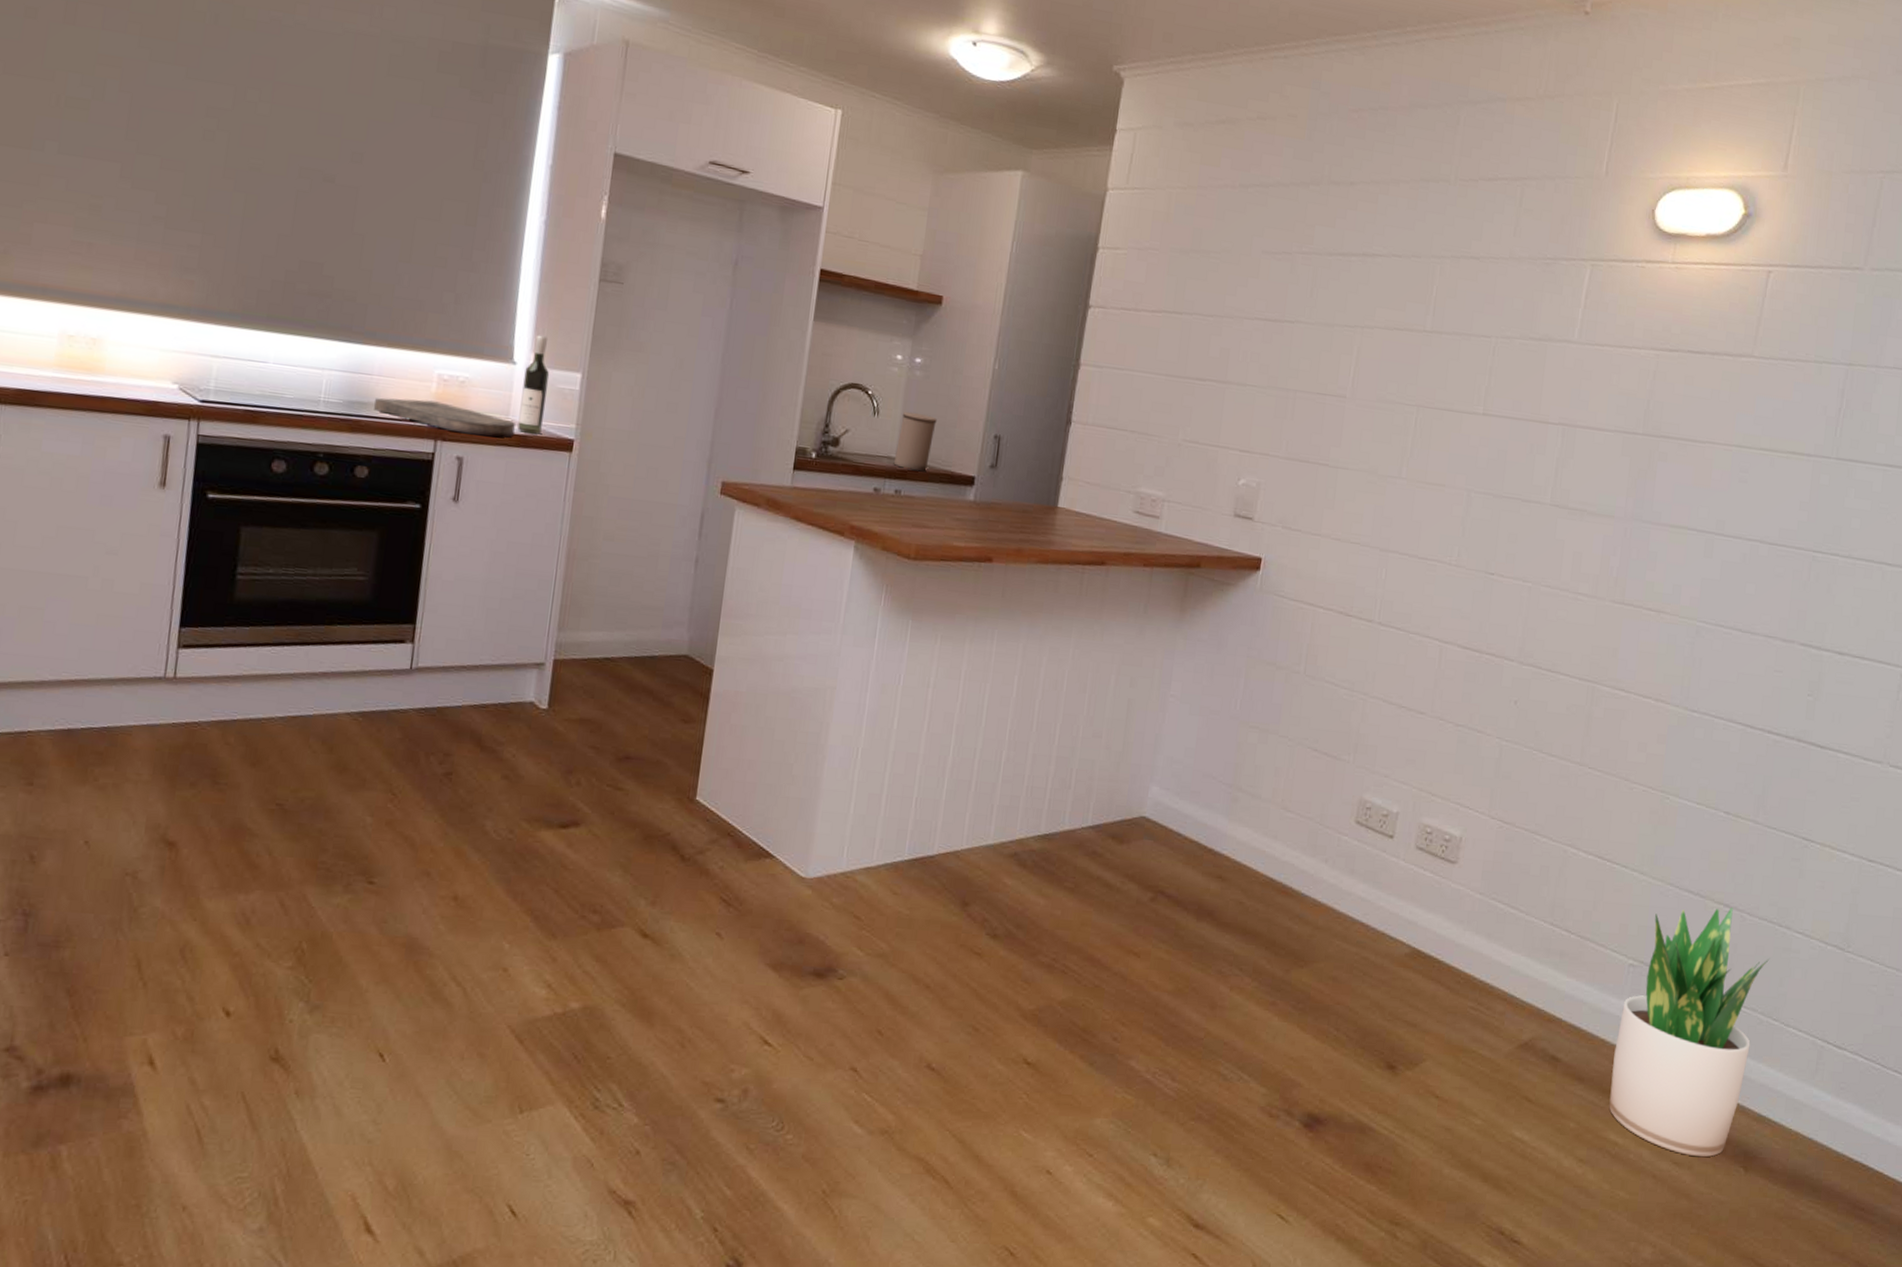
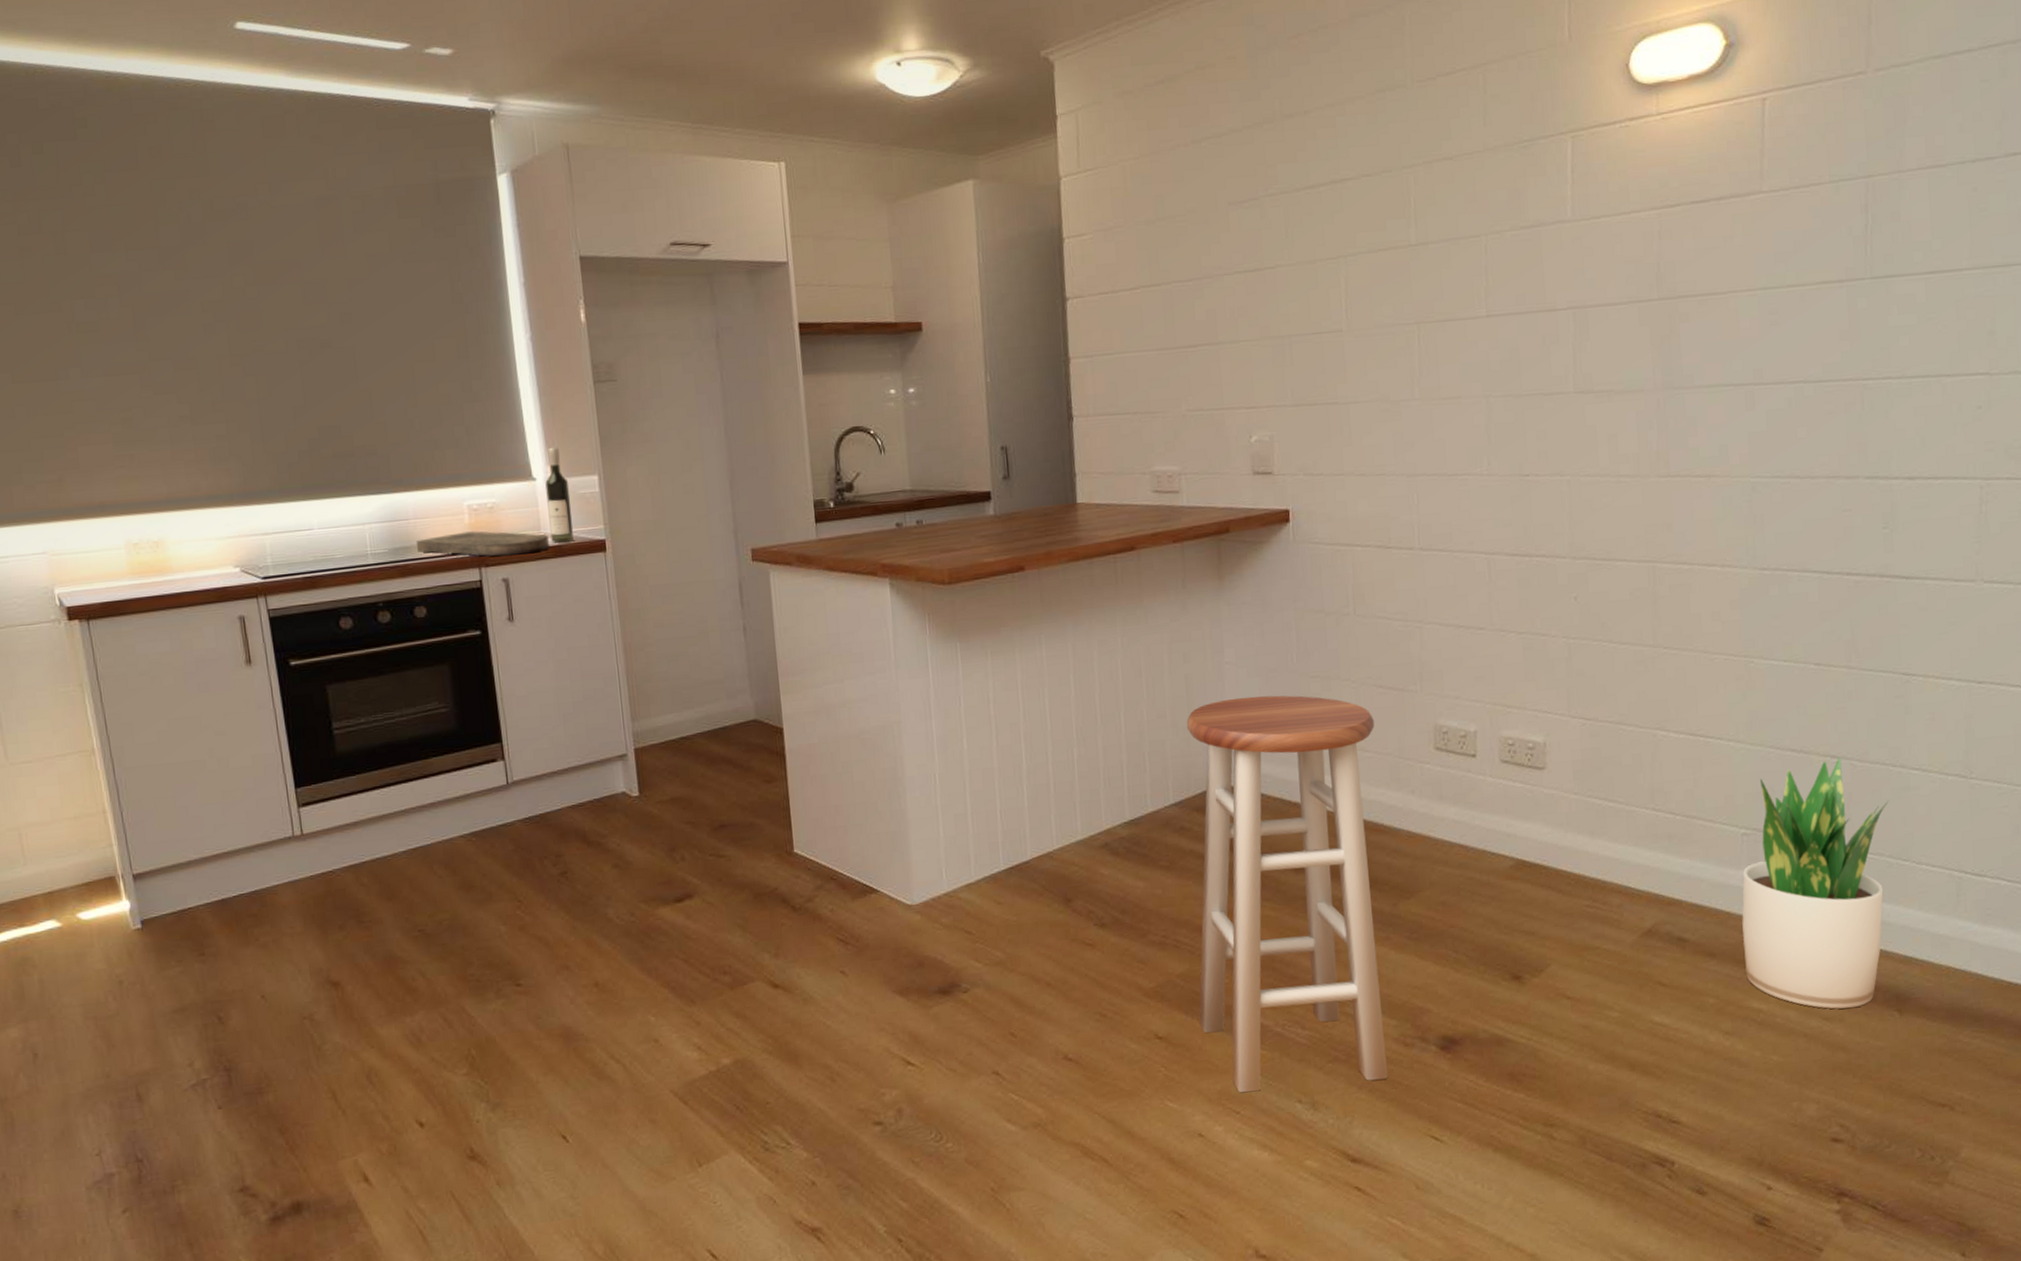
canister: present [894,411,937,472] -> none [908,441,943,499]
bar stool: none [1071,732,1303,1147] -> present [1186,695,1388,1094]

